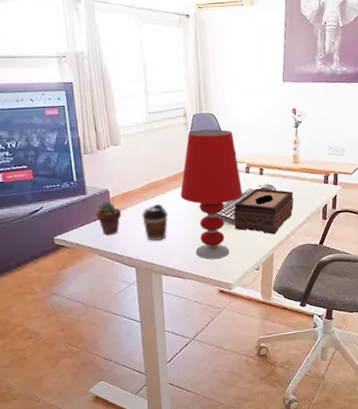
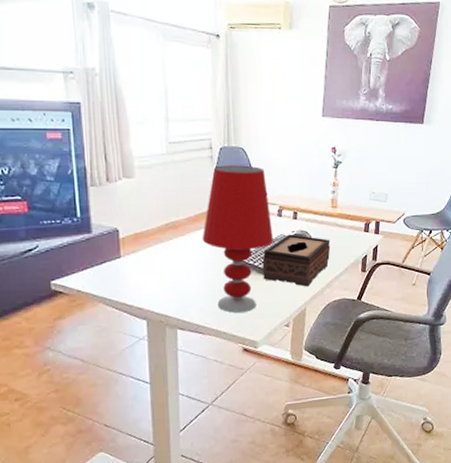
potted succulent: present [96,201,122,235] -> none [102,242,133,281]
coffee cup: present [141,203,168,241] -> none [156,246,187,290]

